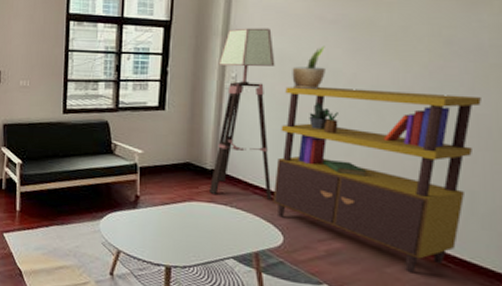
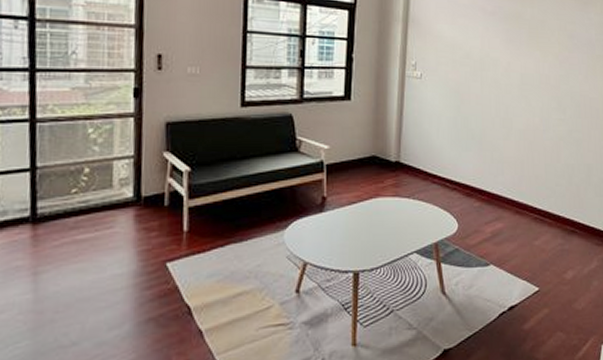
floor lamp: present [210,28,275,200] -> none [394,15,448,189]
bookcase: present [273,86,481,273] -> none [449,74,592,243]
potted plant: present [292,45,325,89] -> none [462,35,488,77]

